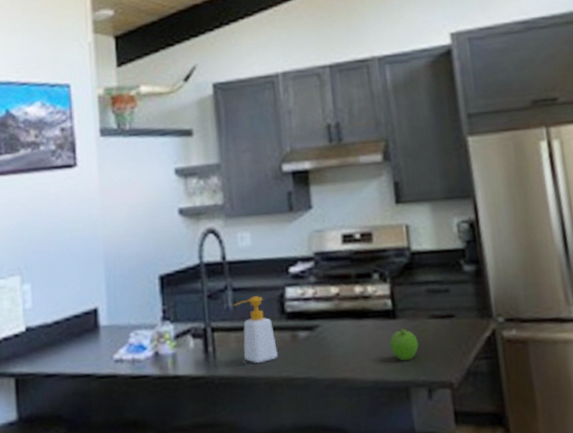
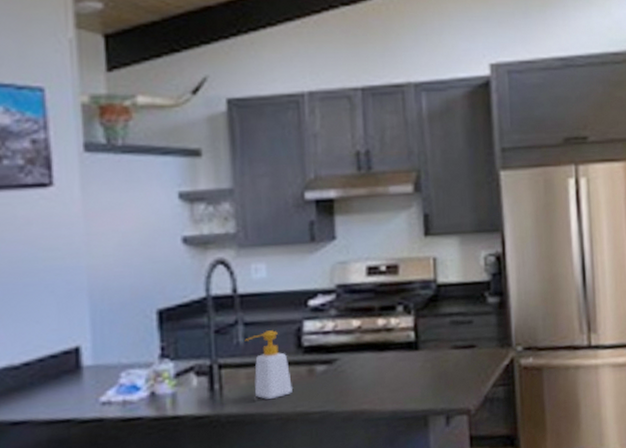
fruit: present [390,327,419,361] -> none [411,358,439,391]

